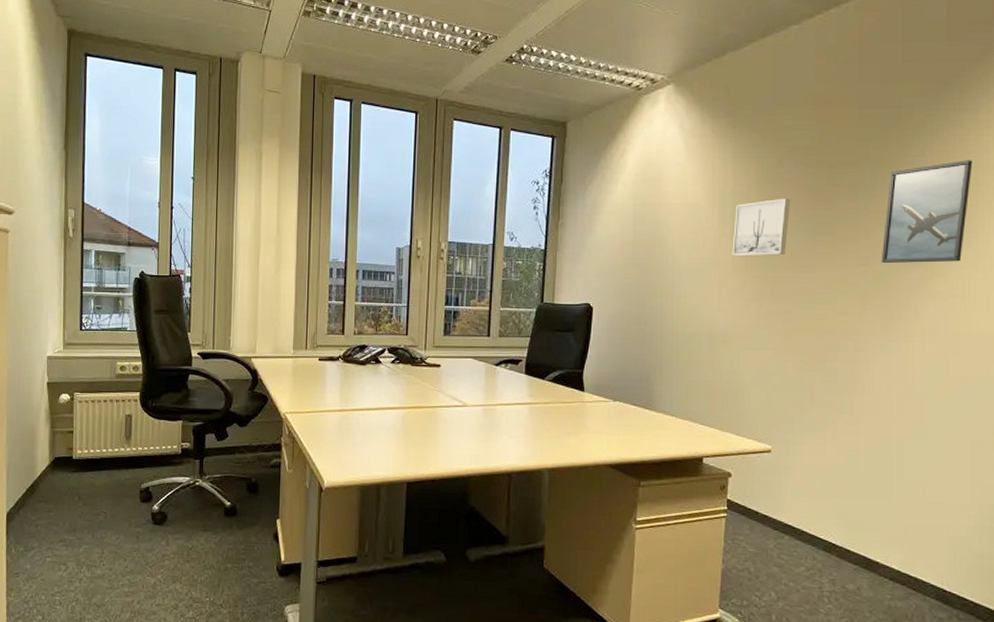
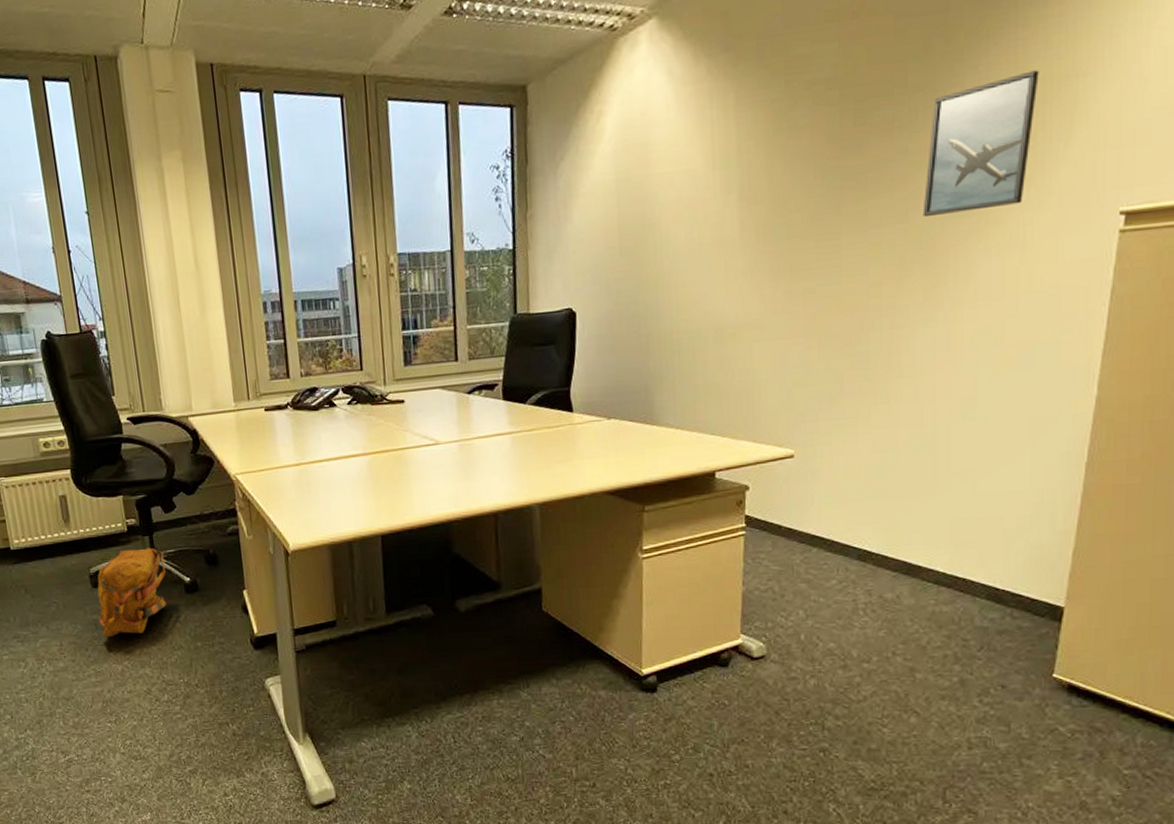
backpack: none [141,470,211,551] -> present [97,547,167,638]
wall art: present [732,198,791,257] -> none [739,148,810,231]

